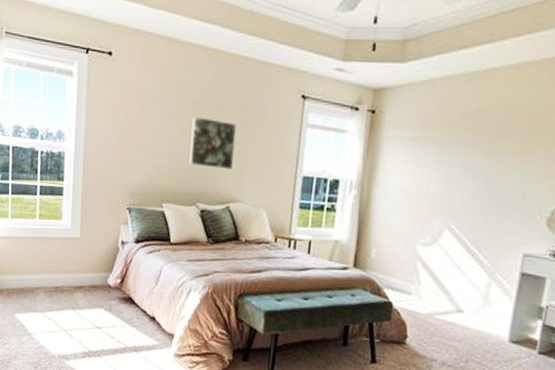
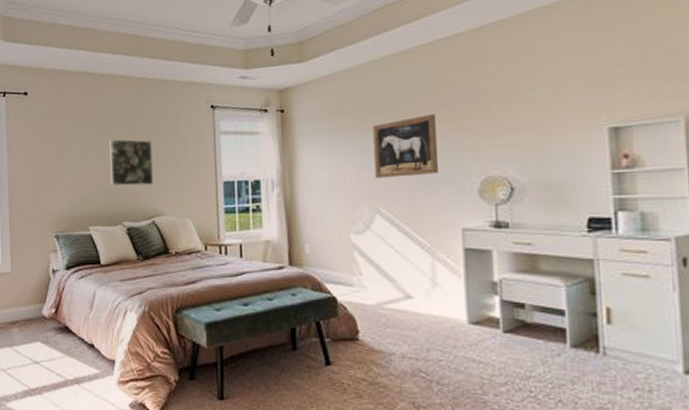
wall art: none [452,136,523,198] -> present [373,113,438,178]

